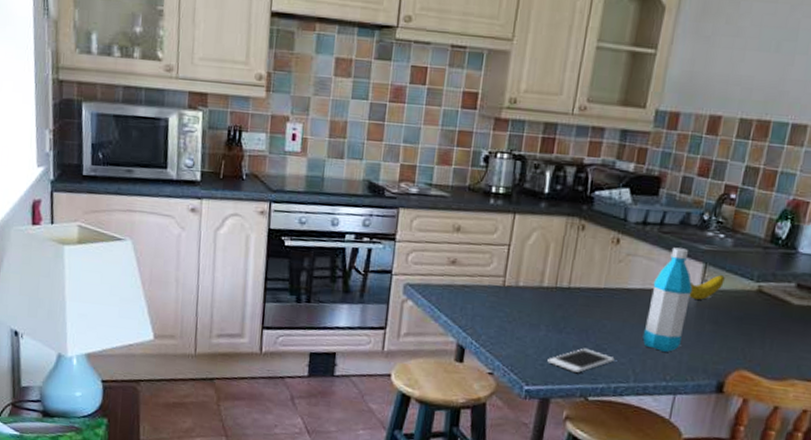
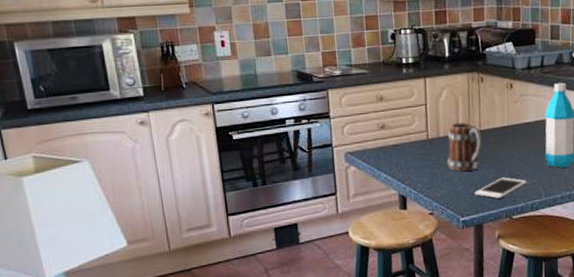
mug: none [521,273,571,333] -> present [447,122,483,171]

